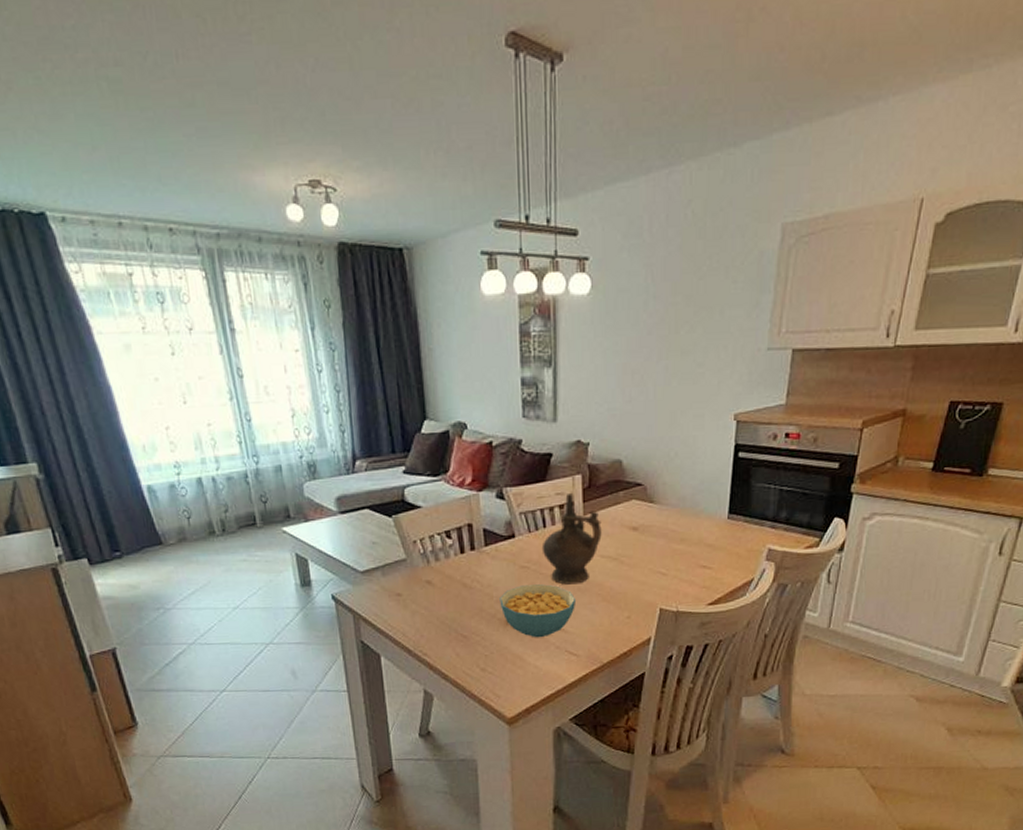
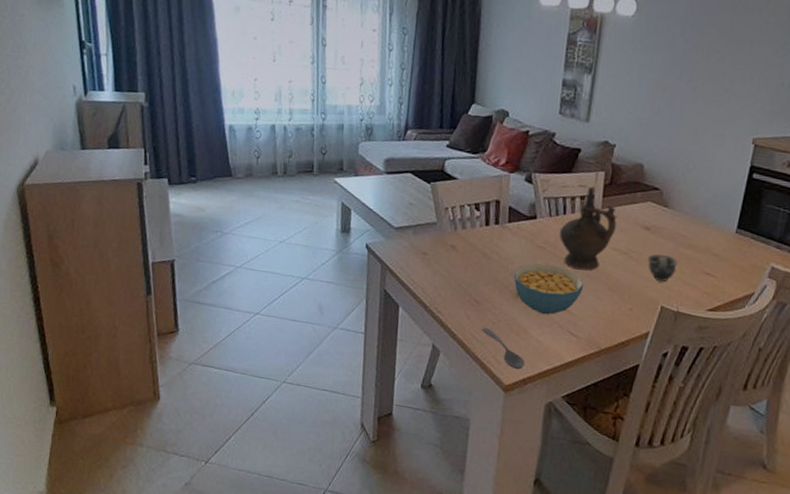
soupspoon: none [474,662,526,700] -> present [481,327,526,369]
cup: none [639,553,671,582] -> present [647,253,678,282]

